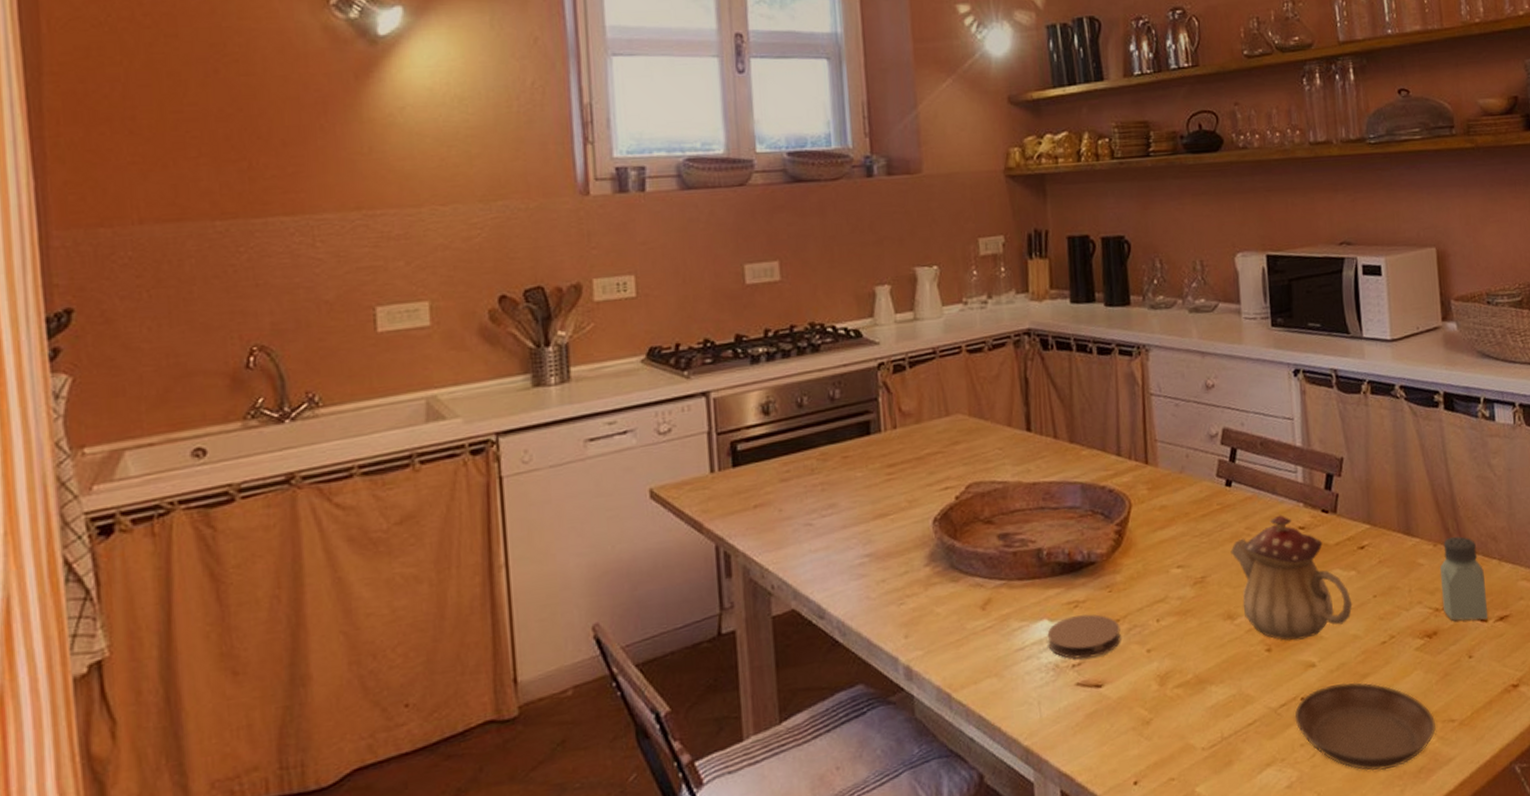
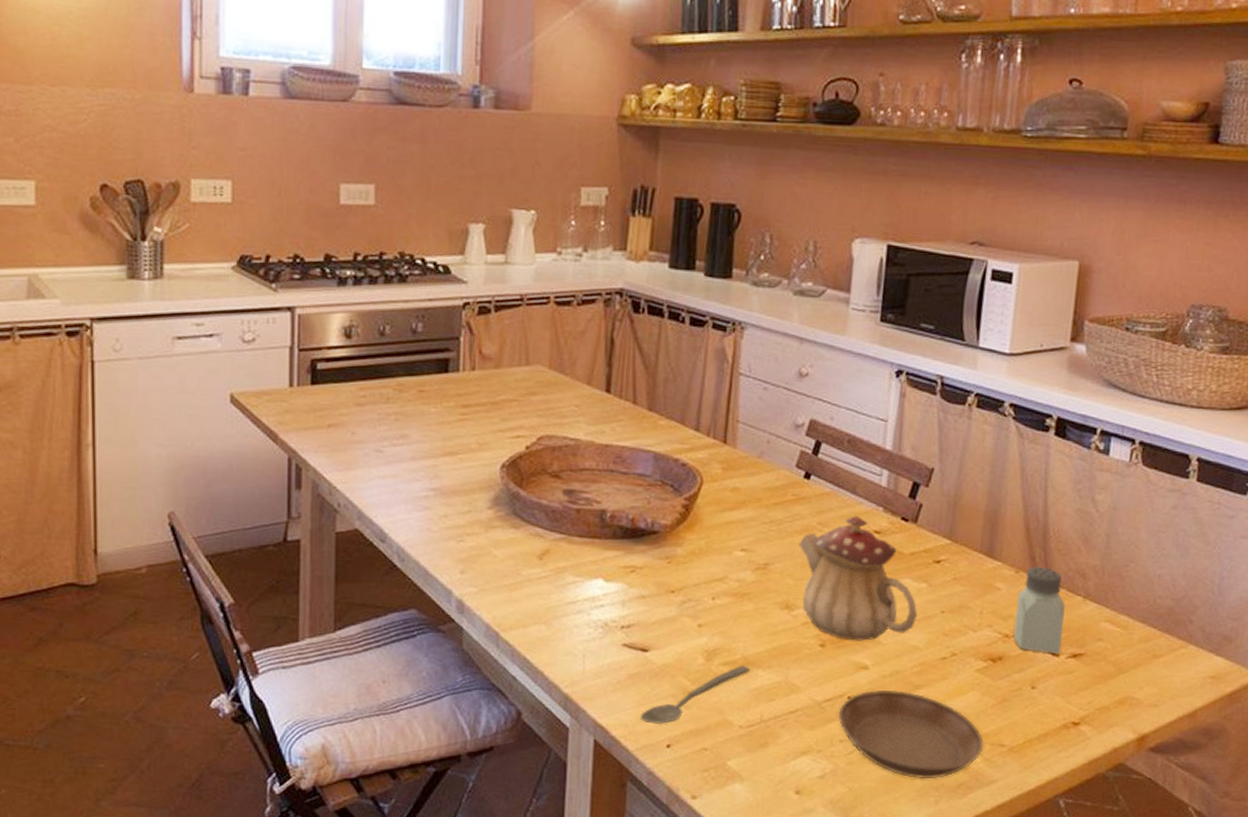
coaster: present [1047,614,1121,659] -> none [600,580,674,622]
spoon: none [1103,683,1203,763] -> present [640,664,750,724]

